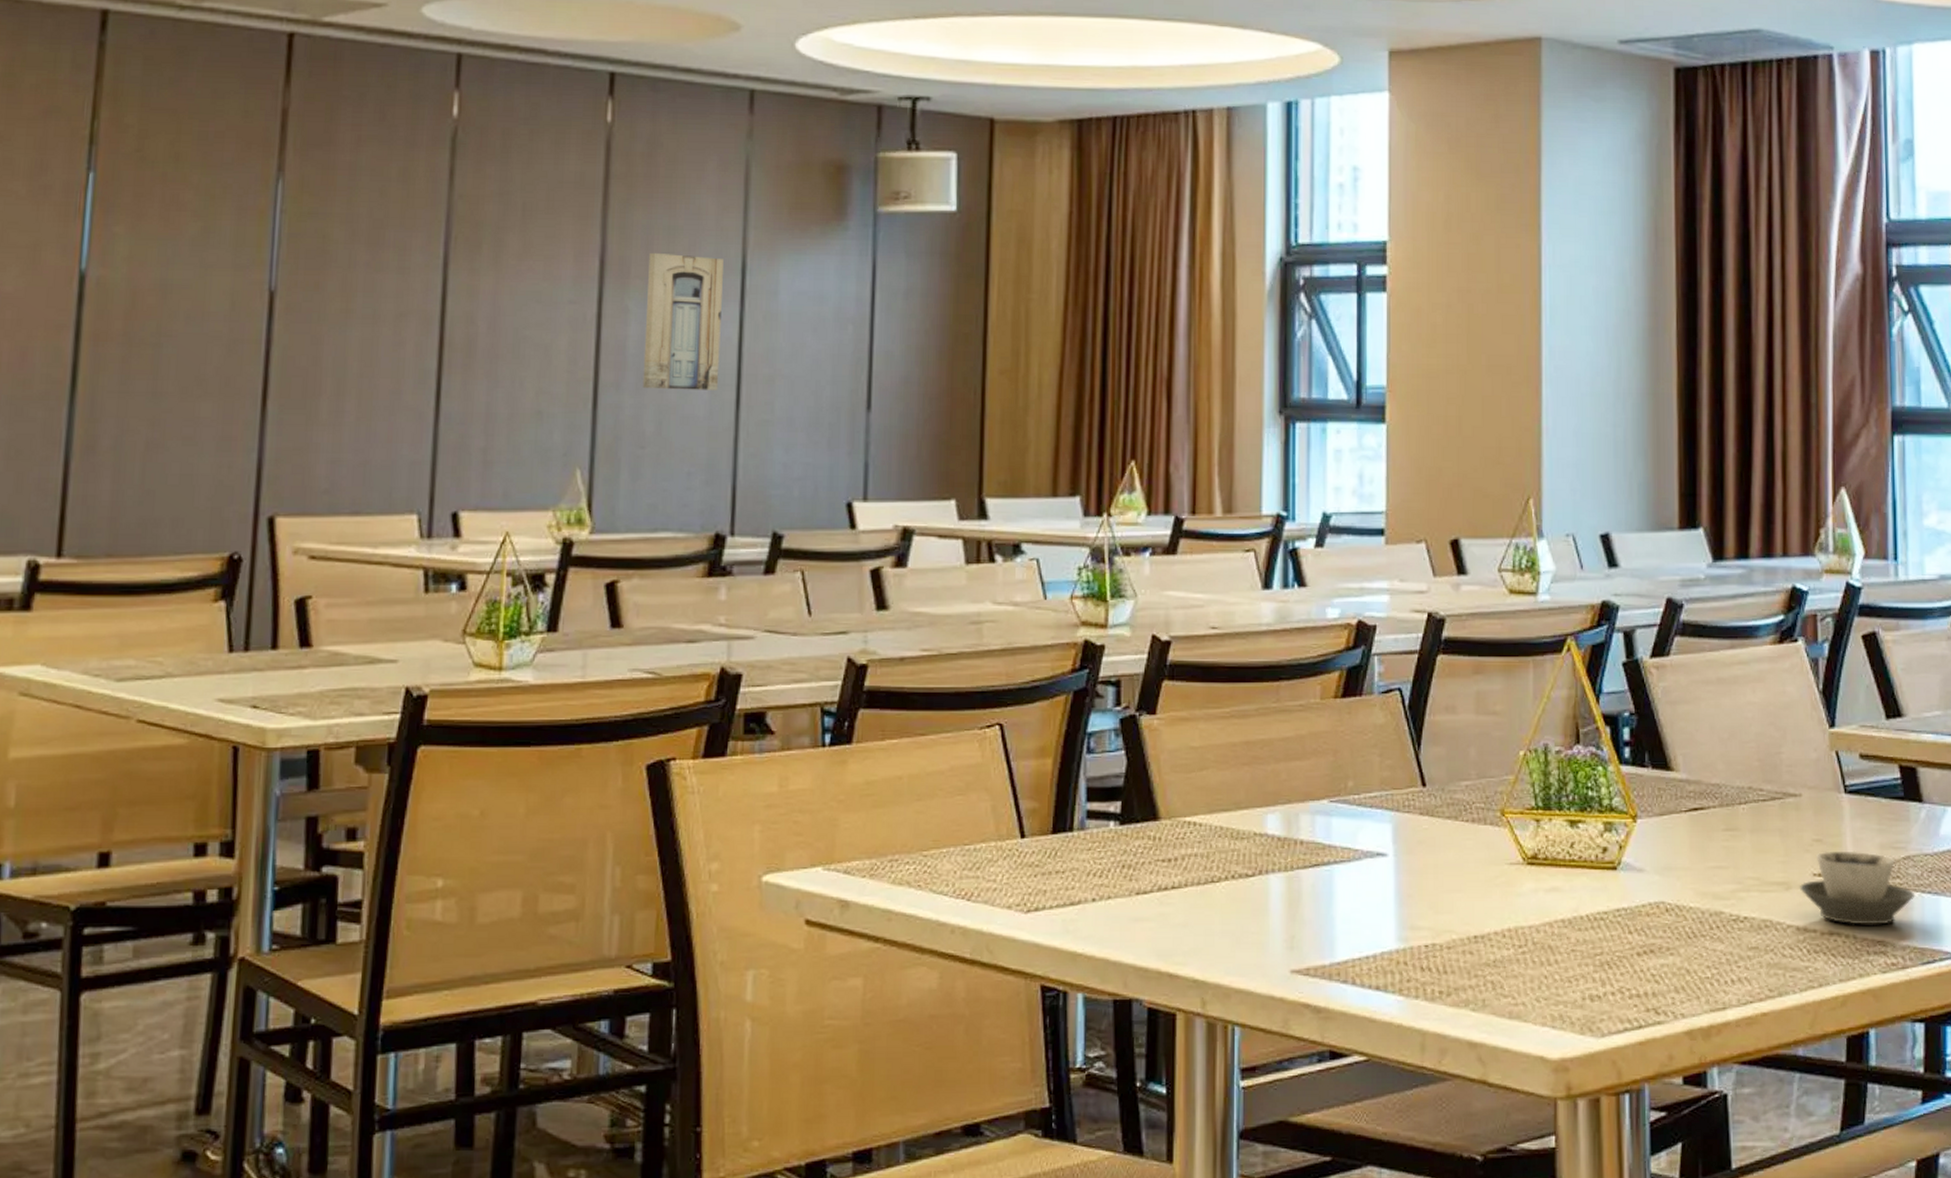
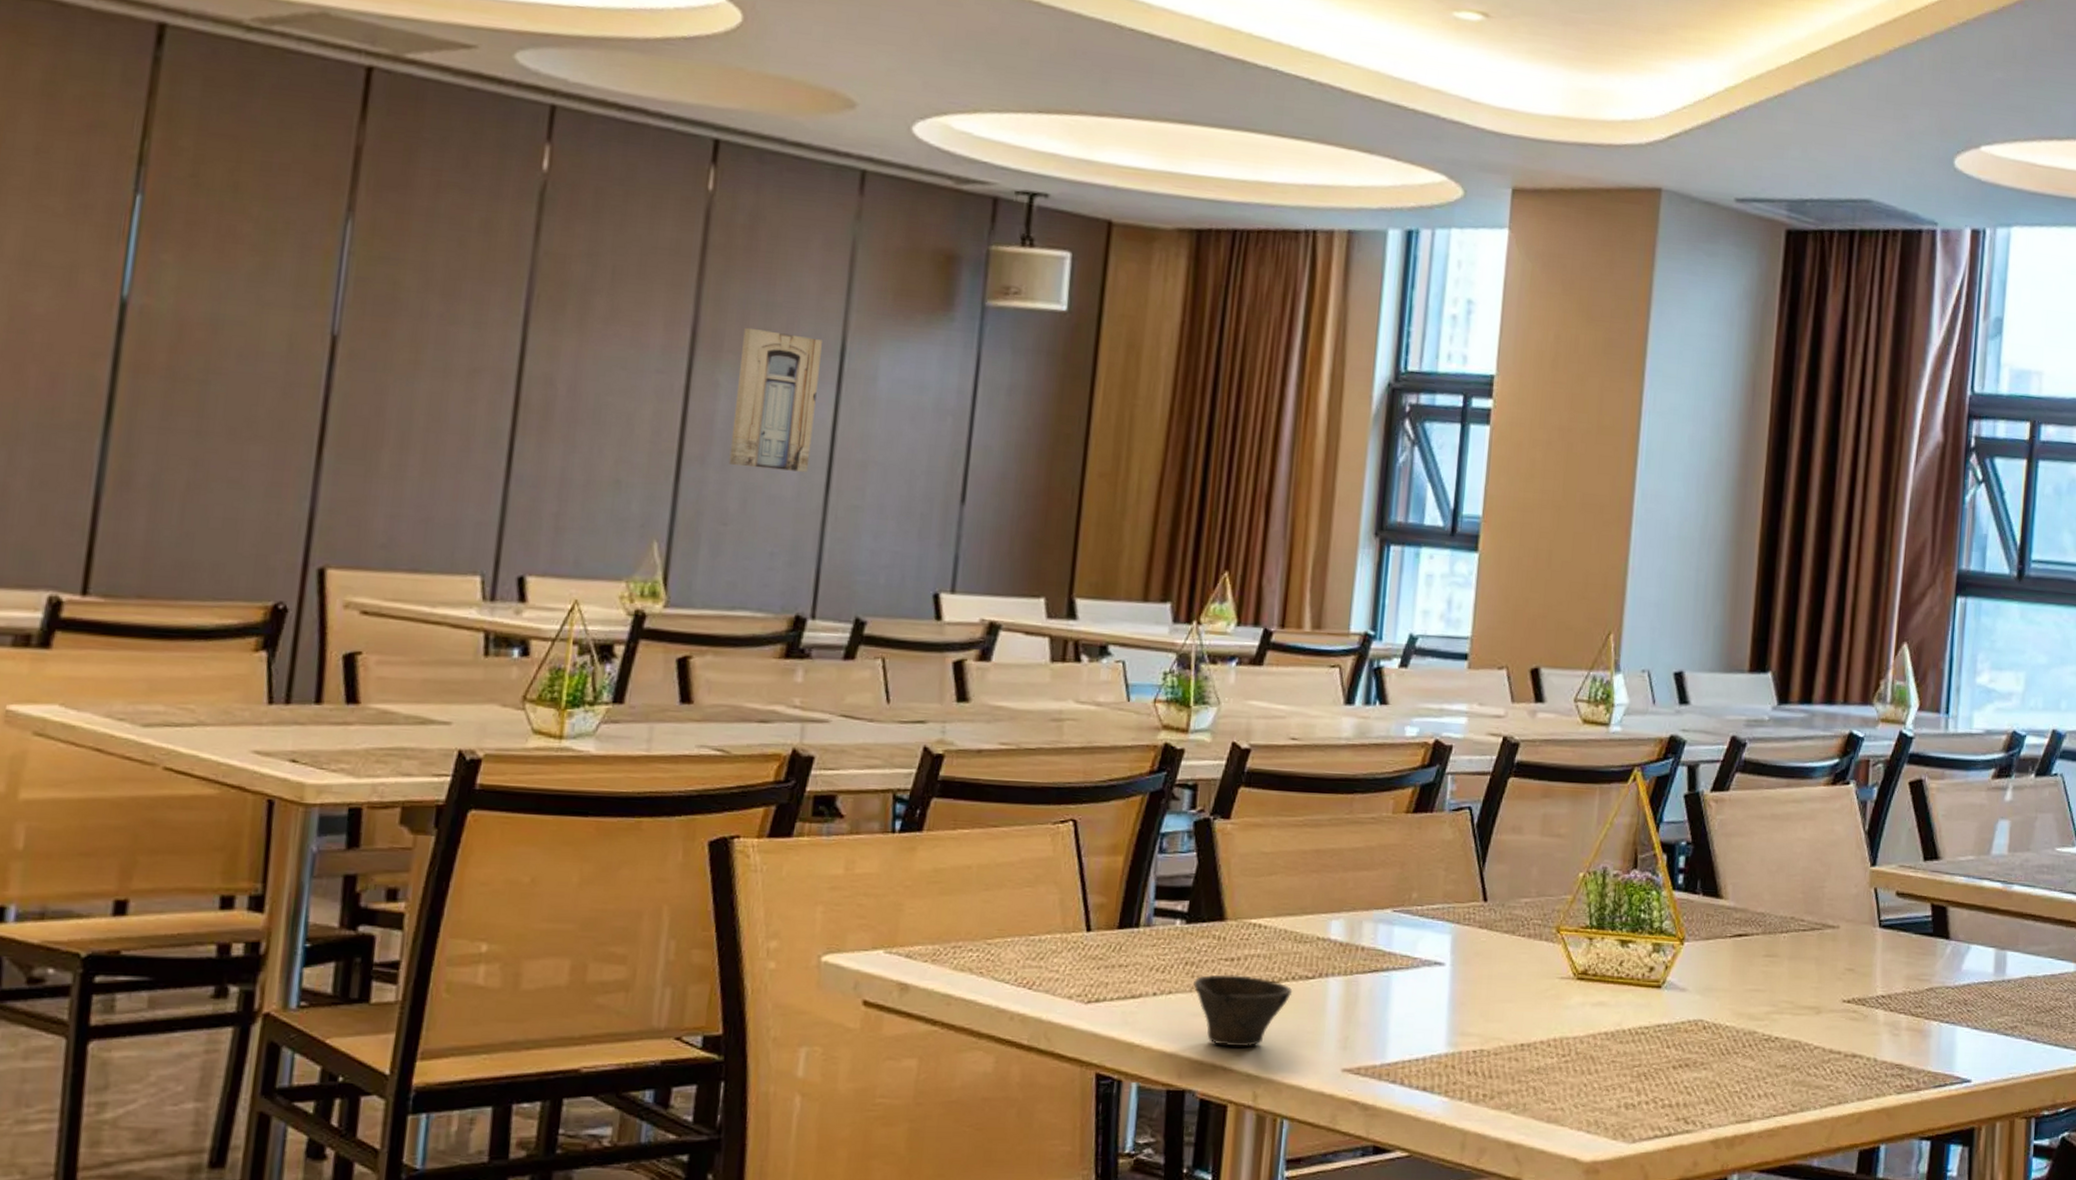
cup: none [1132,876,1233,952] -> present [1193,974,1293,1047]
cup: present [1799,851,1915,925] -> none [1828,979,1934,1050]

